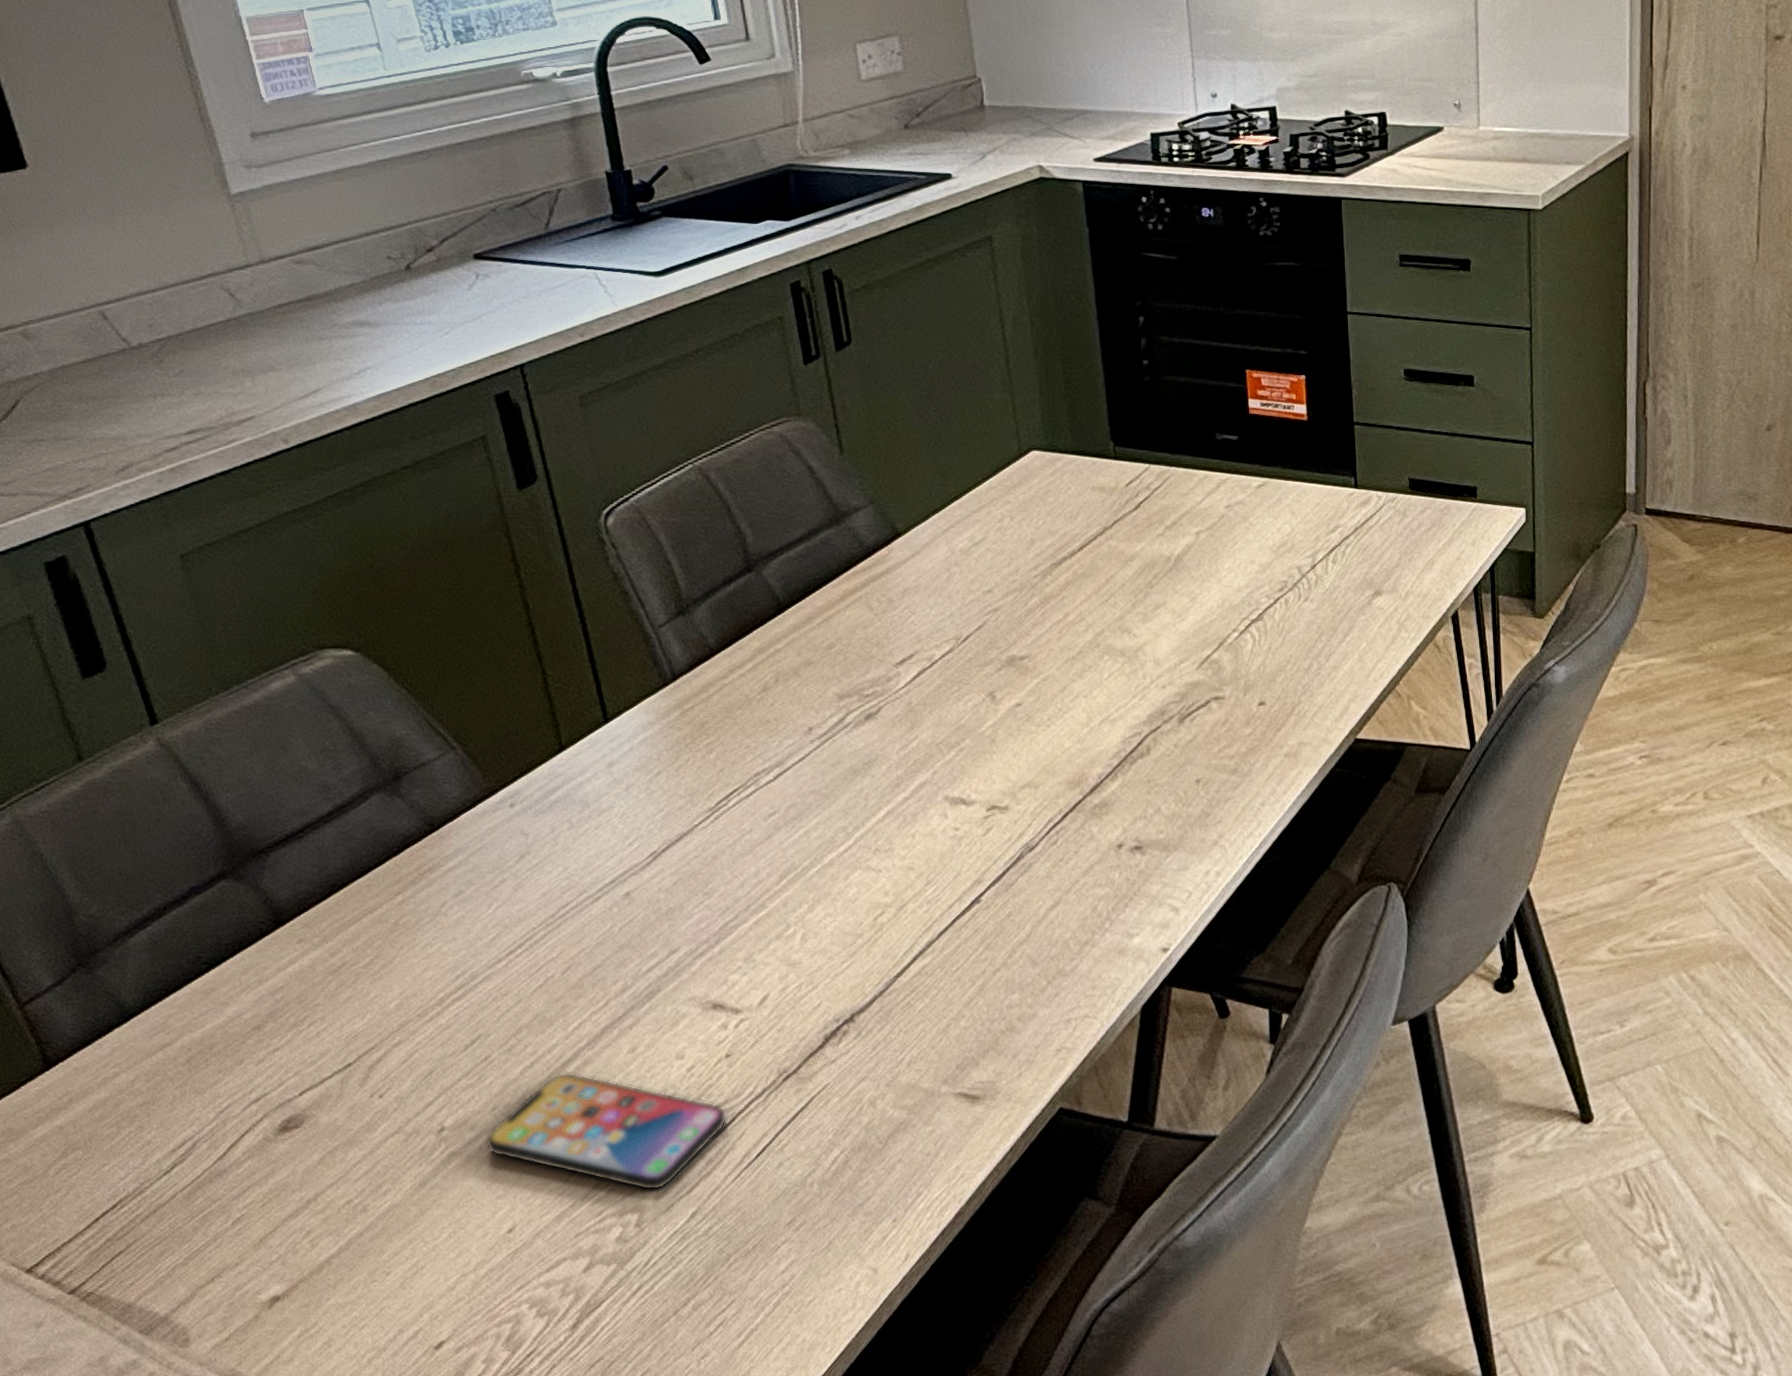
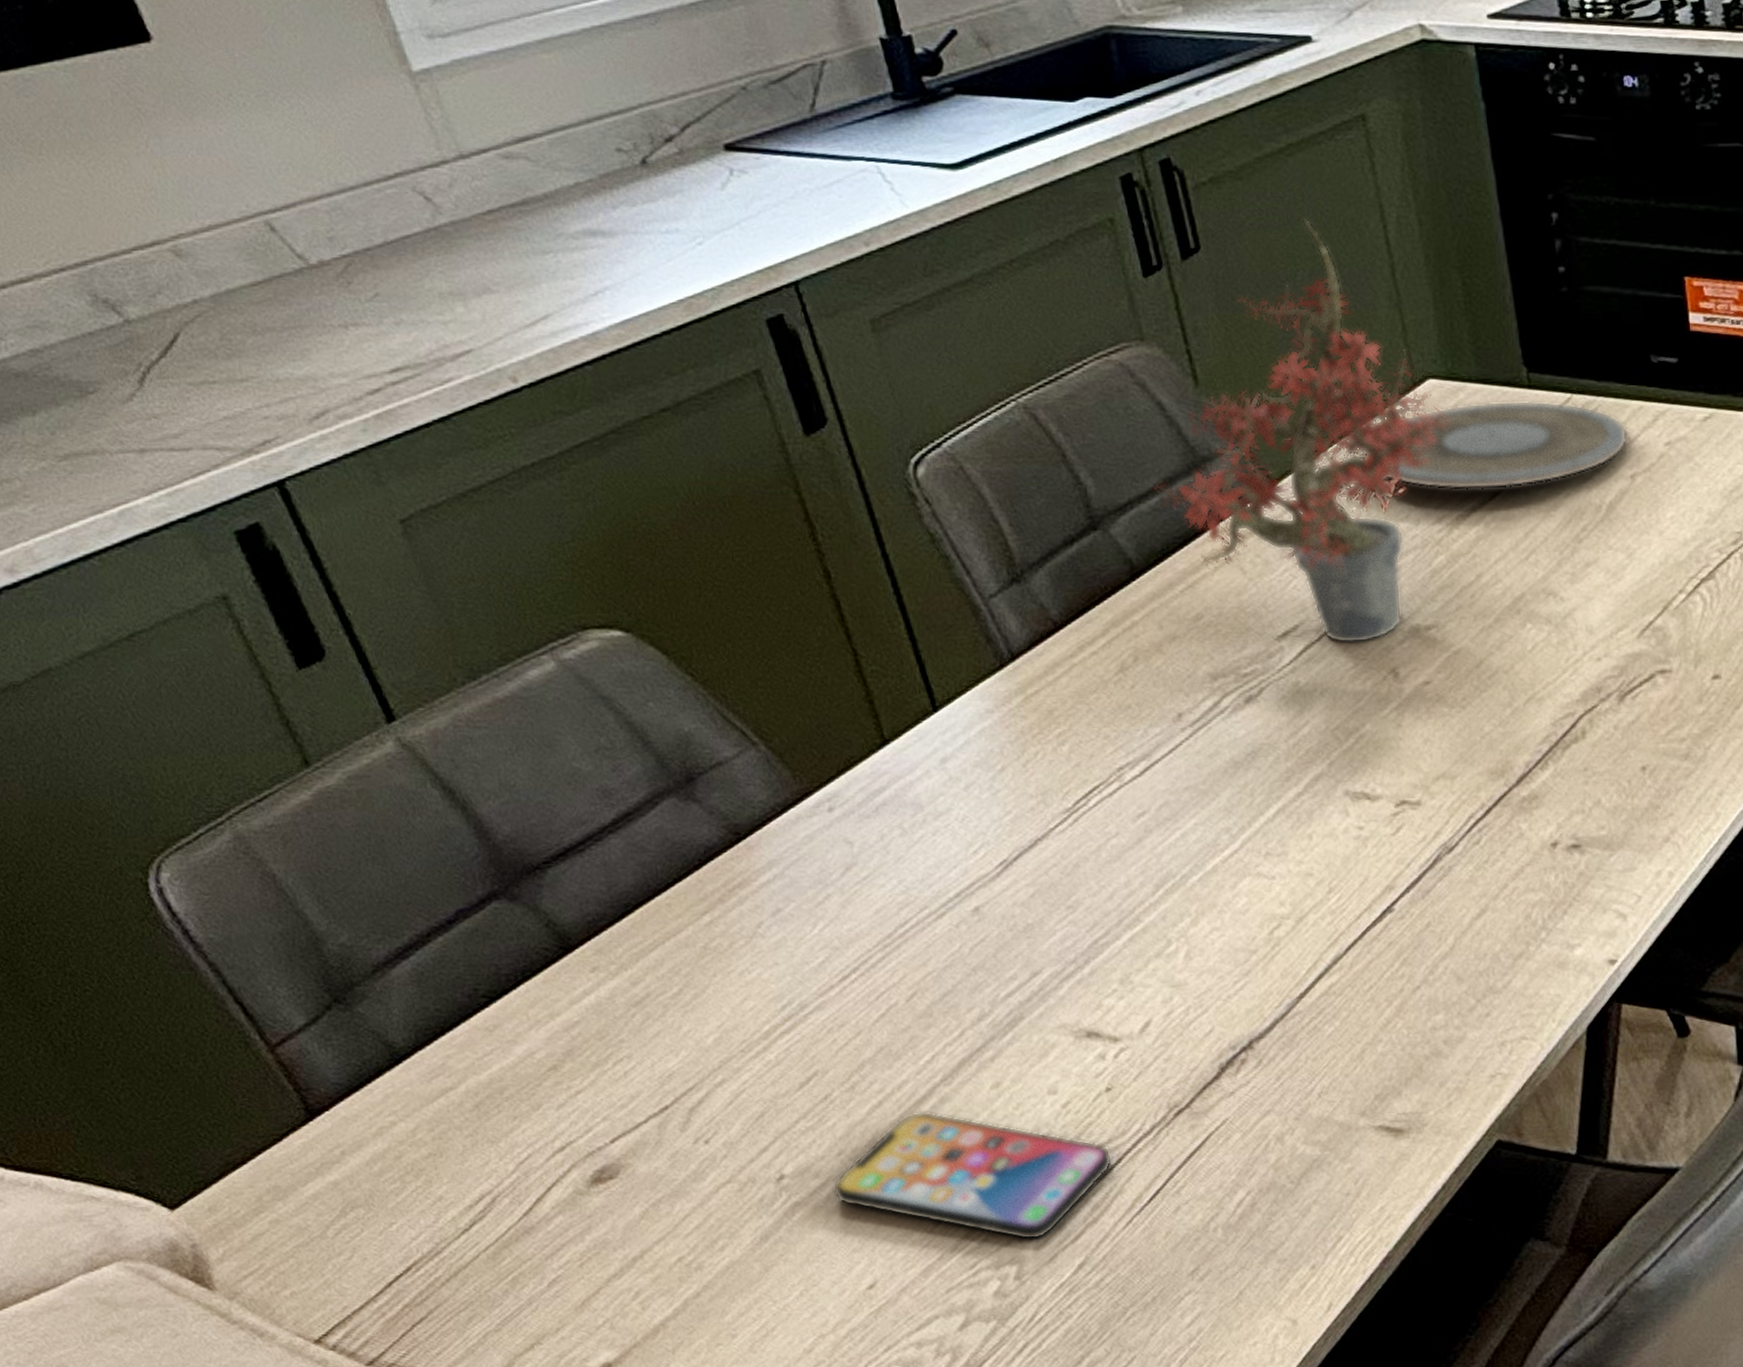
potted plant: none [802,319,1047,670] -> present [1154,218,1449,644]
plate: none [975,469,1195,543] -> present [1363,400,1628,490]

